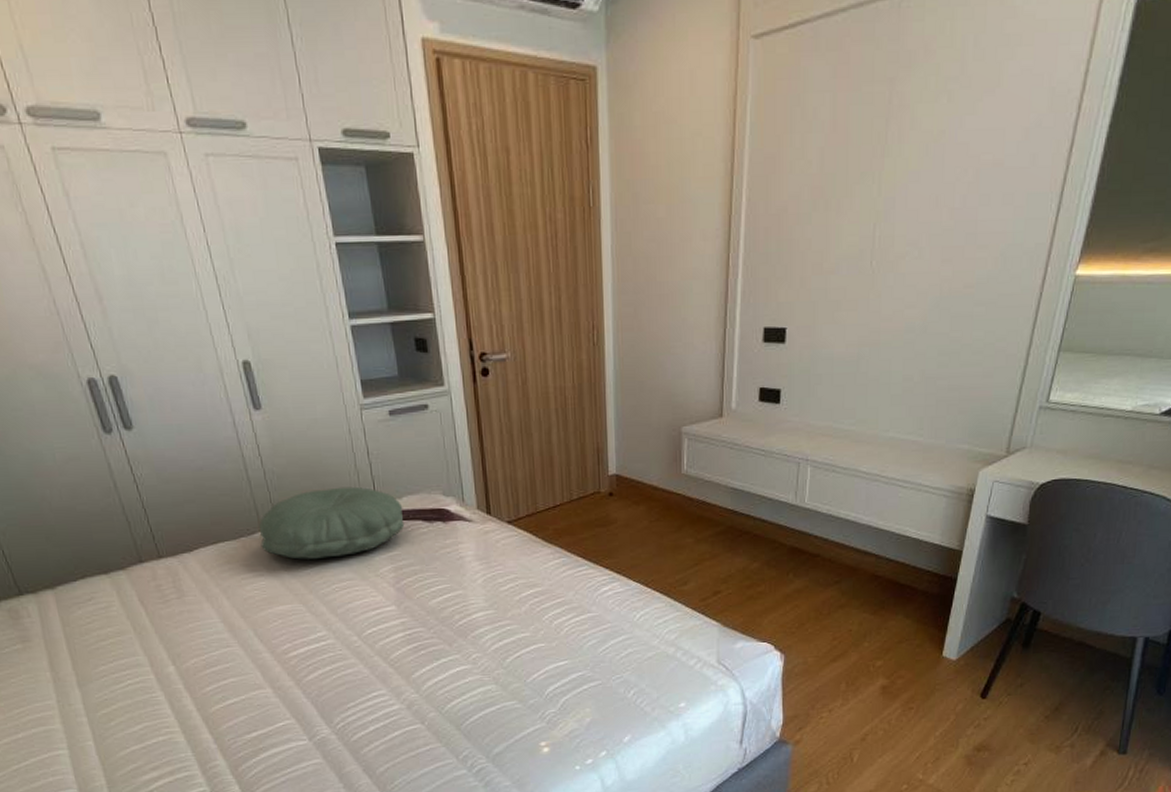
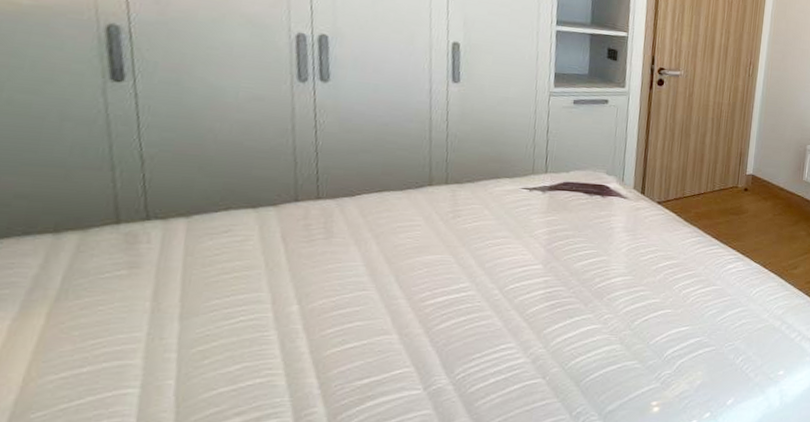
pillow: present [259,486,405,560] -> none [425,155,569,216]

